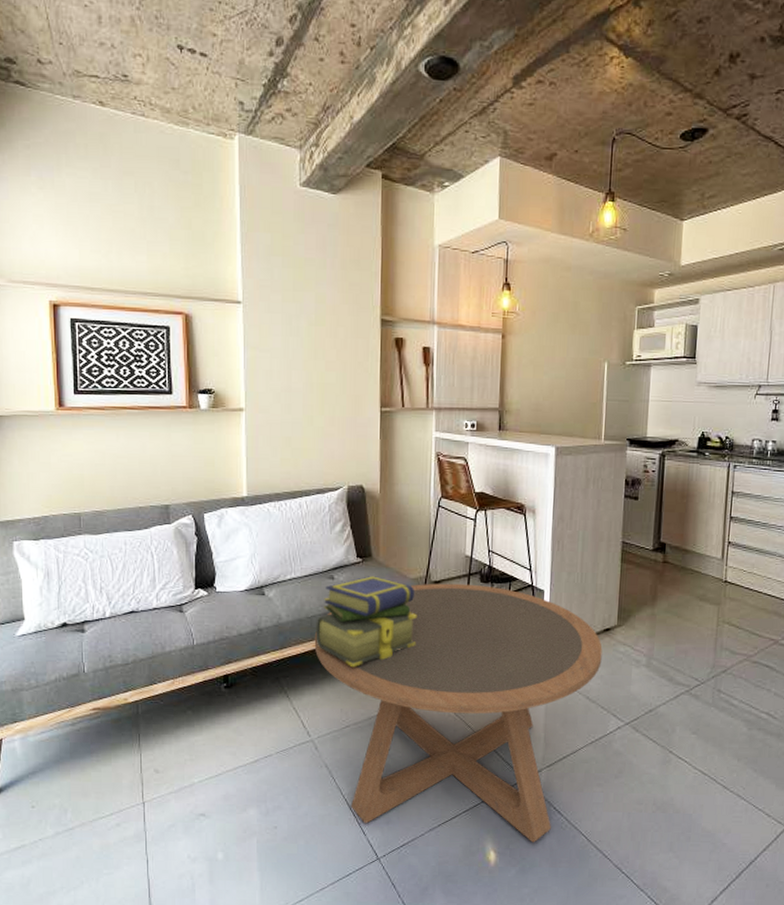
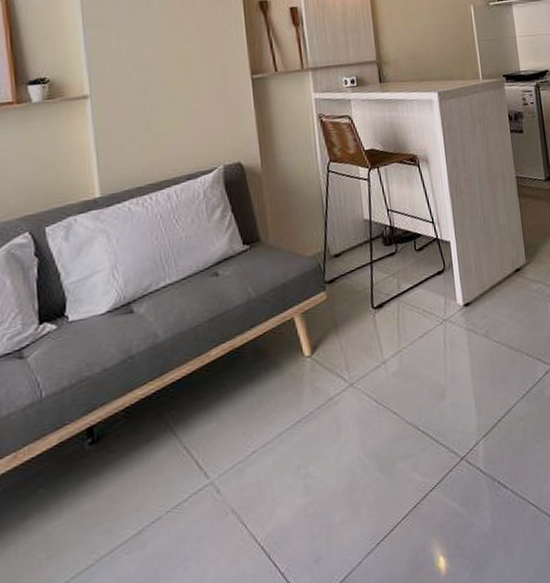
coffee table: present [314,583,603,843] -> none [201,247,518,572]
stack of books: present [315,576,417,667] -> none [201,262,322,377]

